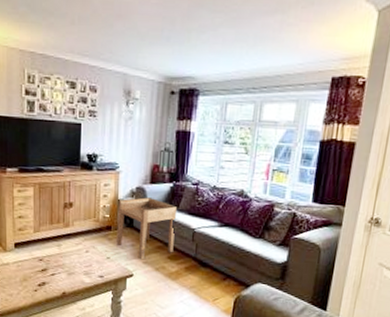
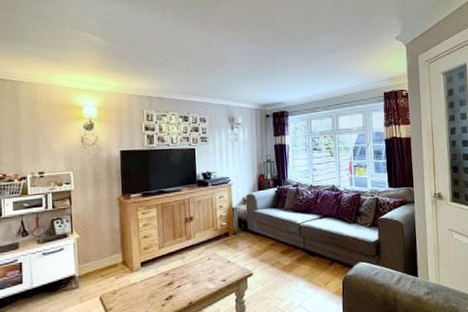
side table: present [116,197,176,260] -> none [232,202,285,259]

